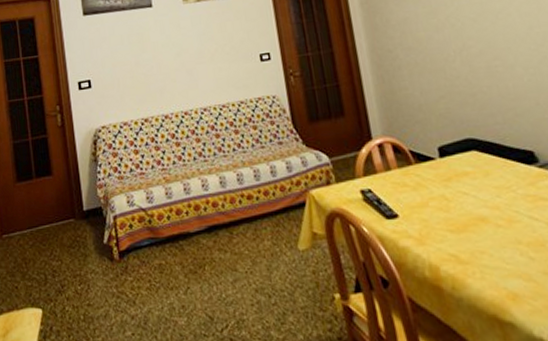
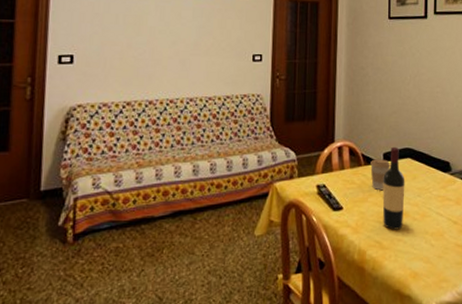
coffee cup: none [423,154,451,193] -> present [370,159,391,191]
wine bottle: none [443,138,484,240] -> present [382,146,405,230]

